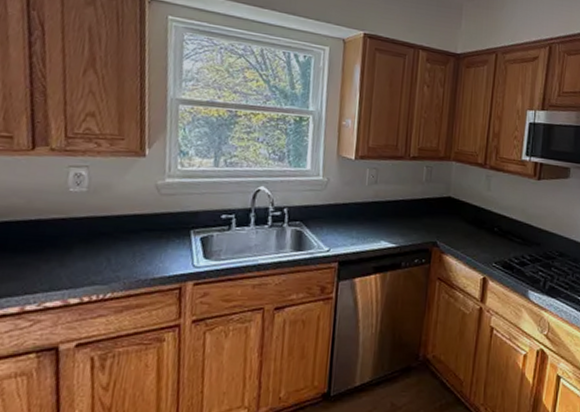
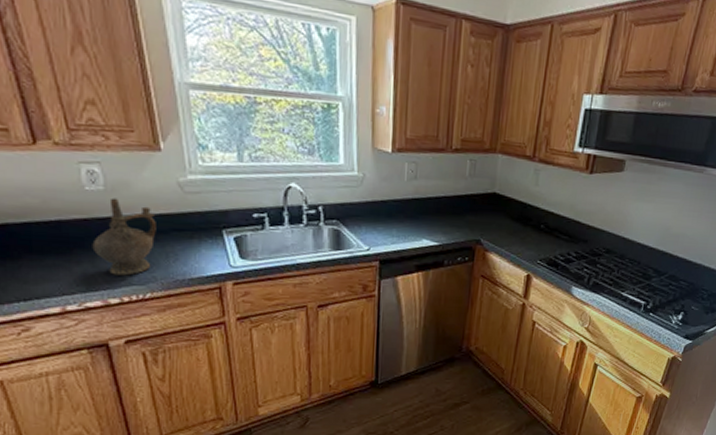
ceremonial vessel: none [64,199,130,275] -> present [92,198,156,276]

